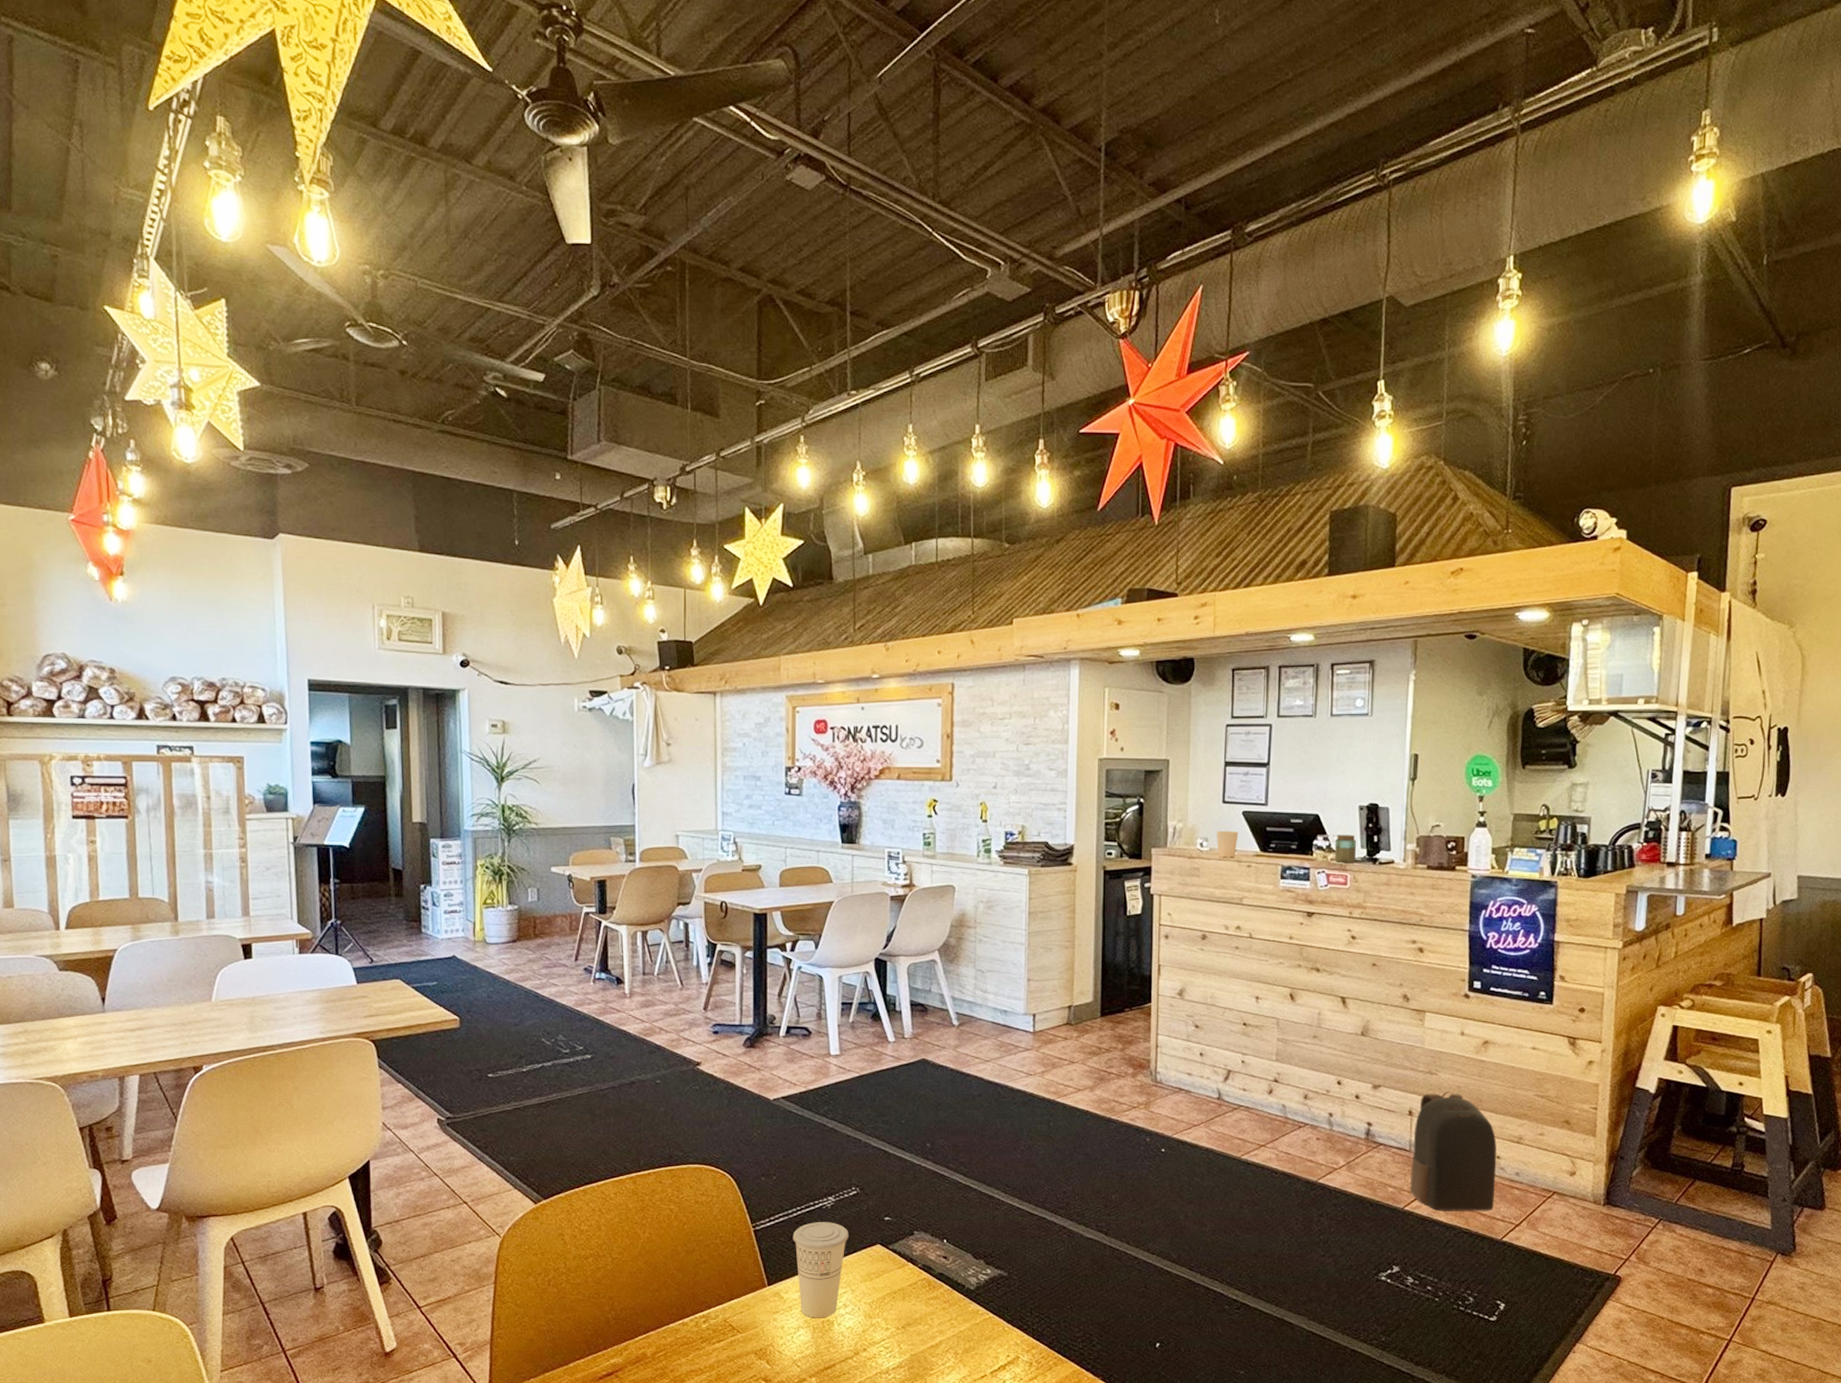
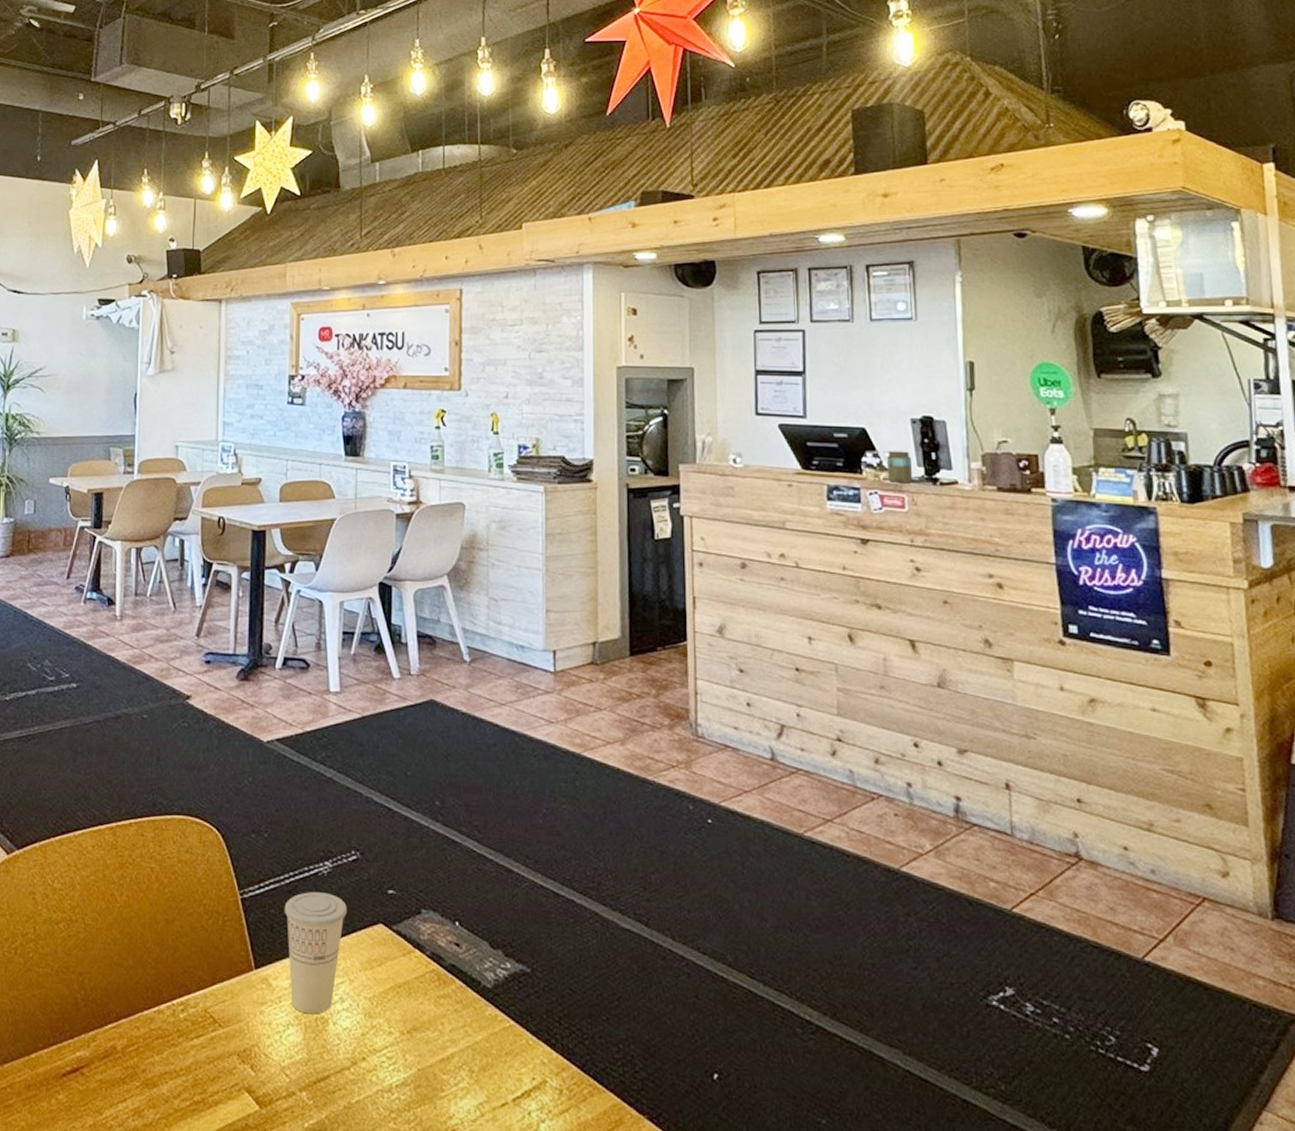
cup: present [1217,830,1239,859] -> none [751,445,776,477]
backpack: present [1409,1091,1497,1210] -> none [1014,760,1127,917]

